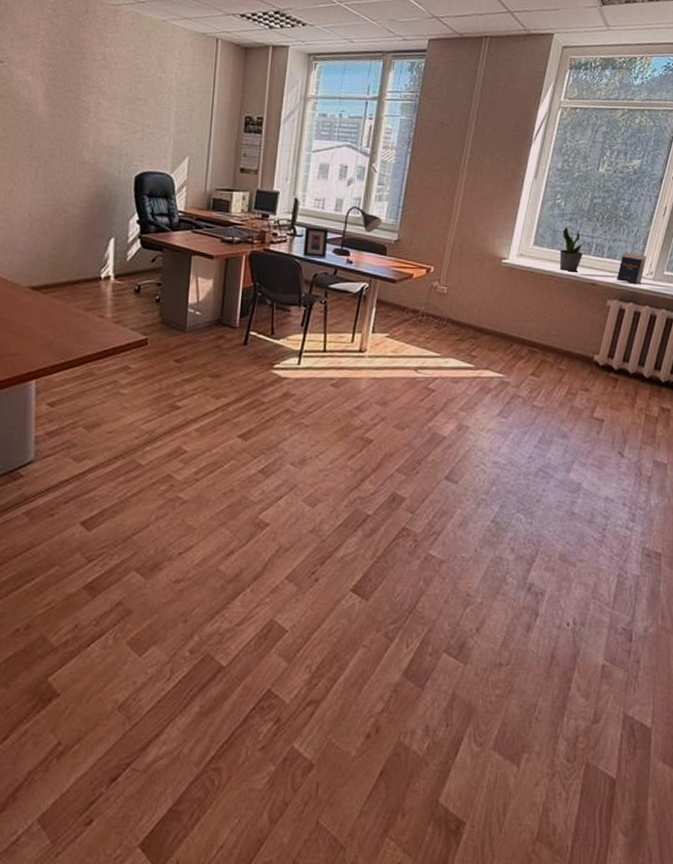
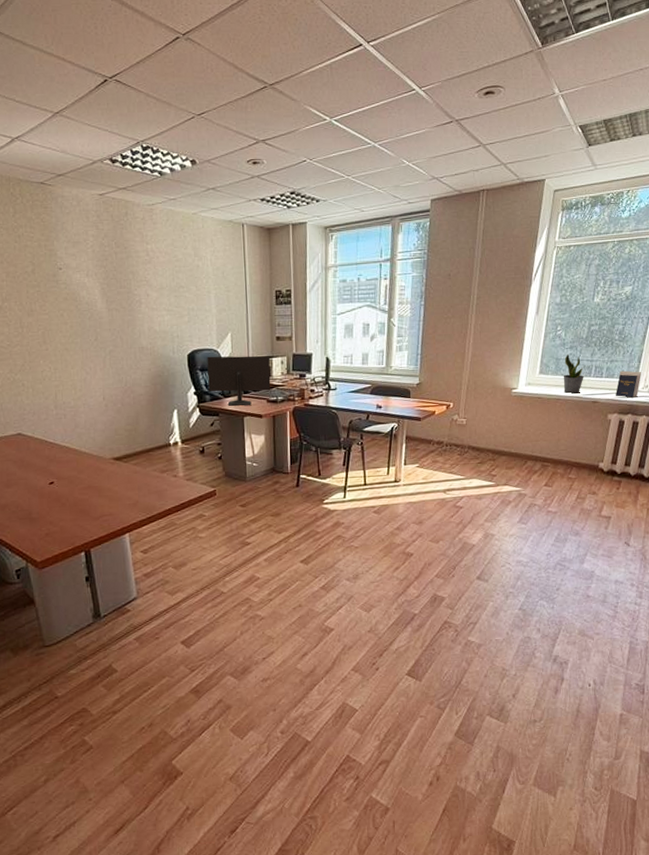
computer monitor: none [154,181,231,244] -> present [207,355,271,406]
picture frame: present [303,227,329,258] -> none [337,381,359,406]
desk lamp: present [332,206,383,256] -> none [363,358,404,403]

